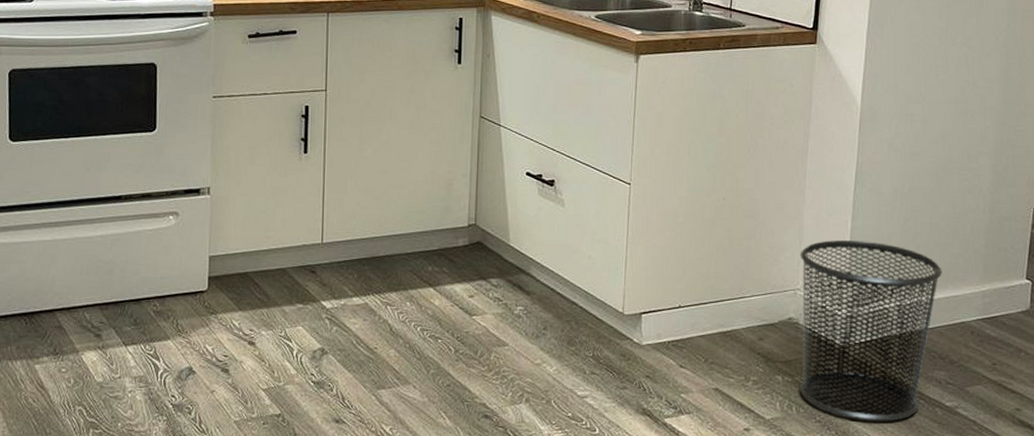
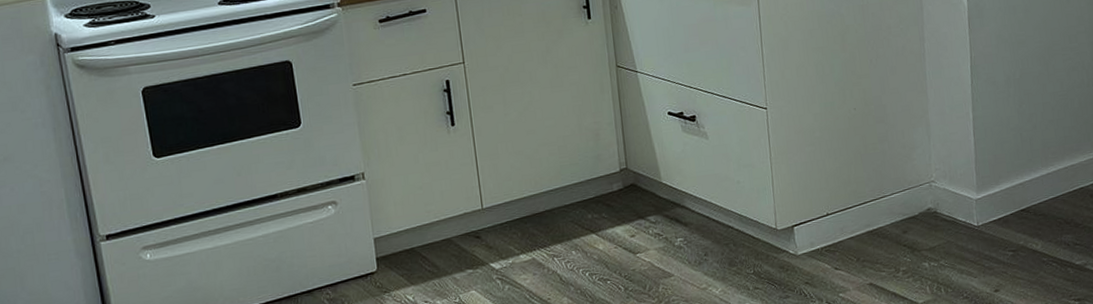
waste bin: present [799,240,942,422] -> none [930,127,1059,291]

